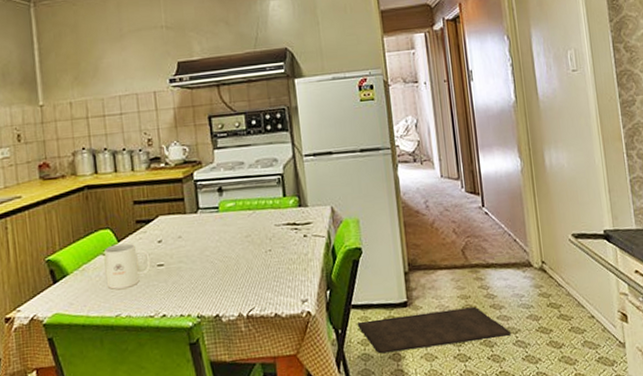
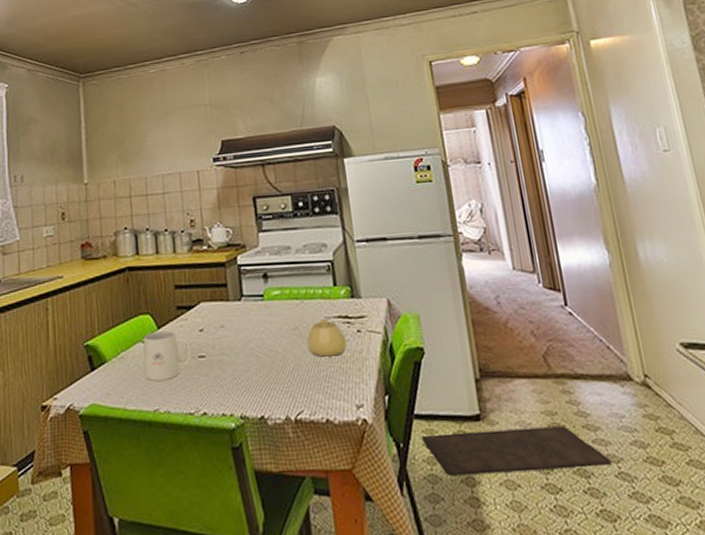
sugar bowl: none [258,226,294,260] -> present [306,318,347,357]

